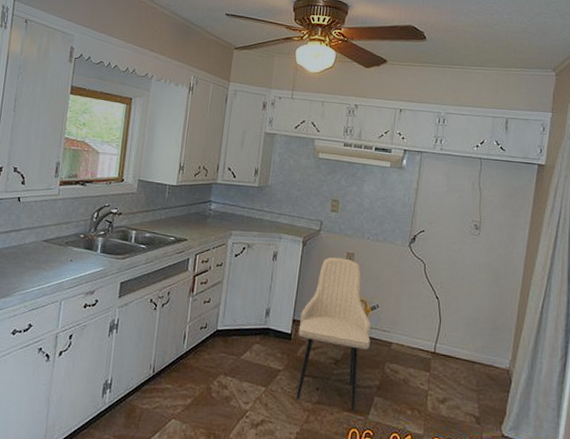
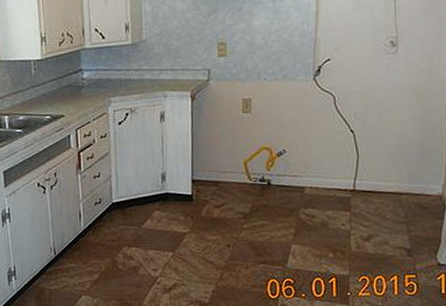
dining chair: present [296,257,371,412] -> none [199,105,280,263]

